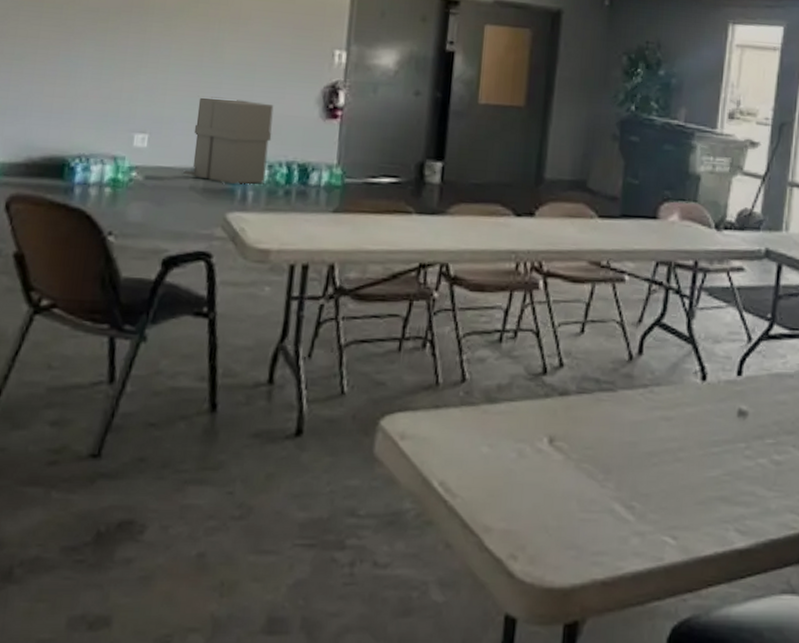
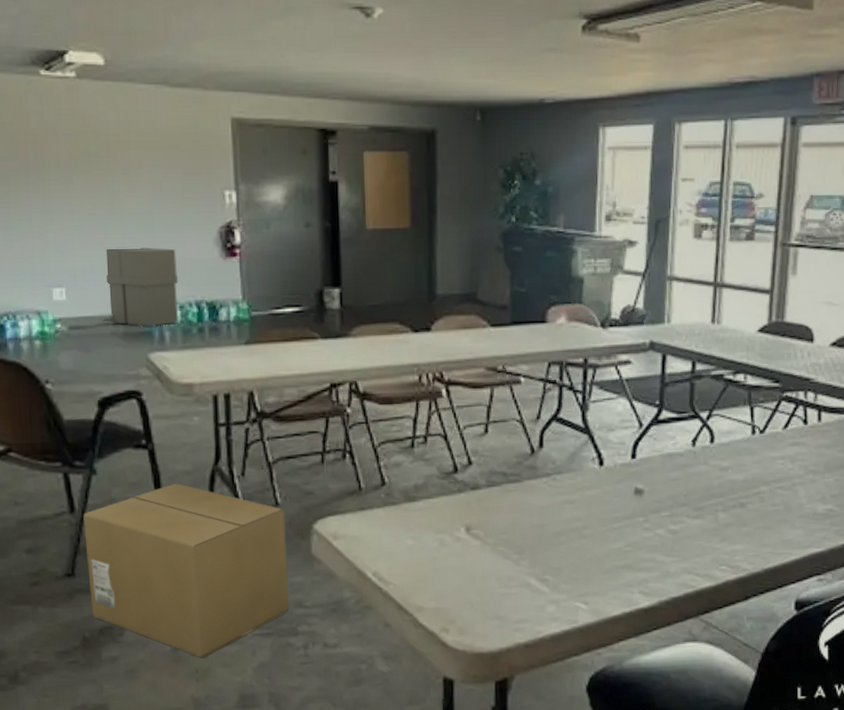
box: none [113,359,350,569] -> present [83,483,289,658]

